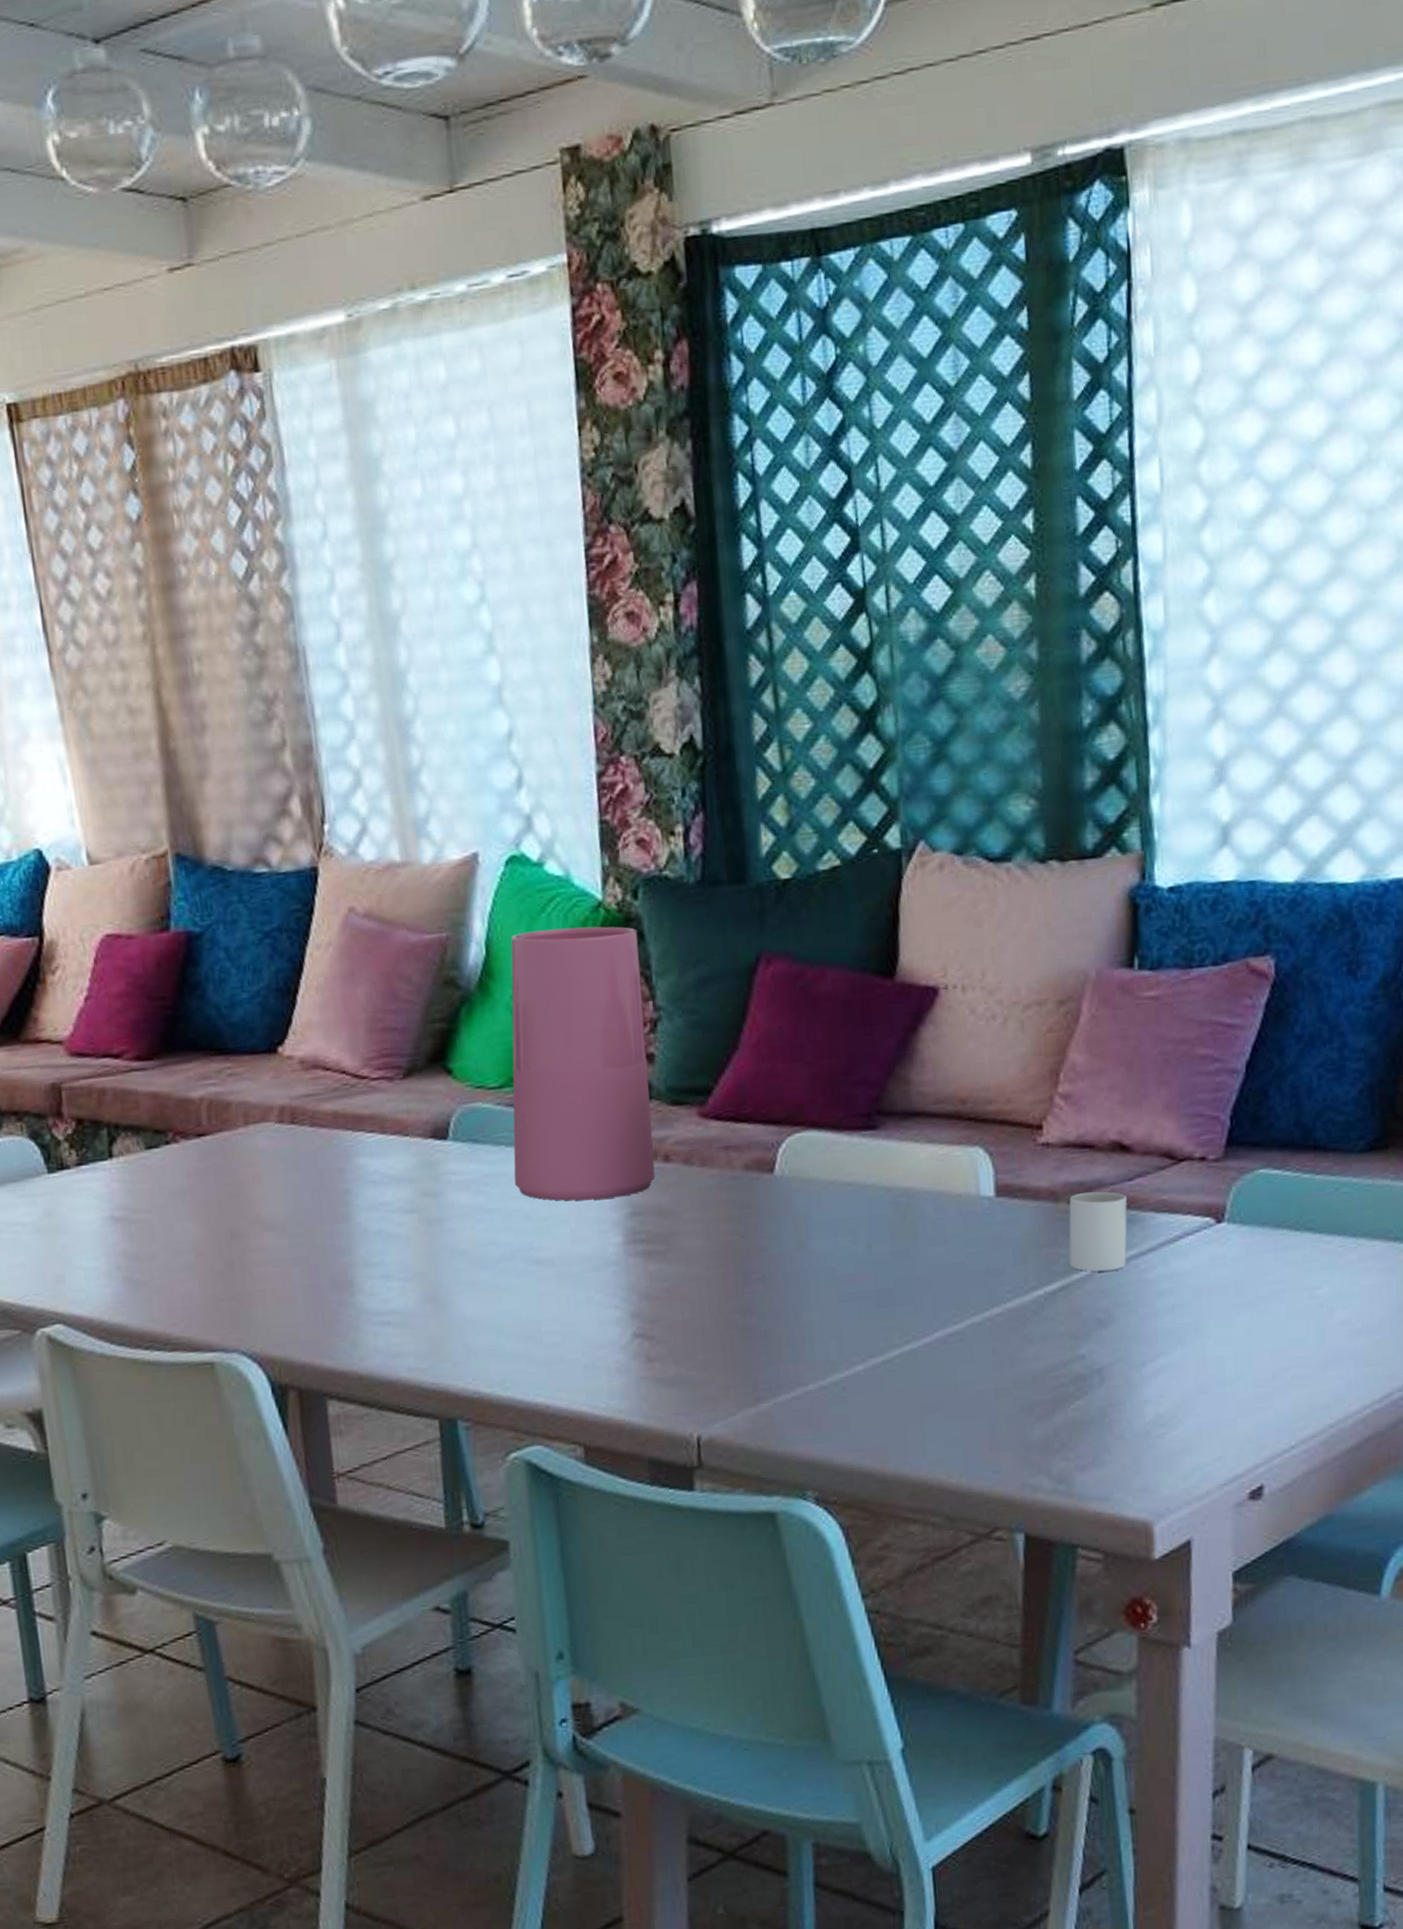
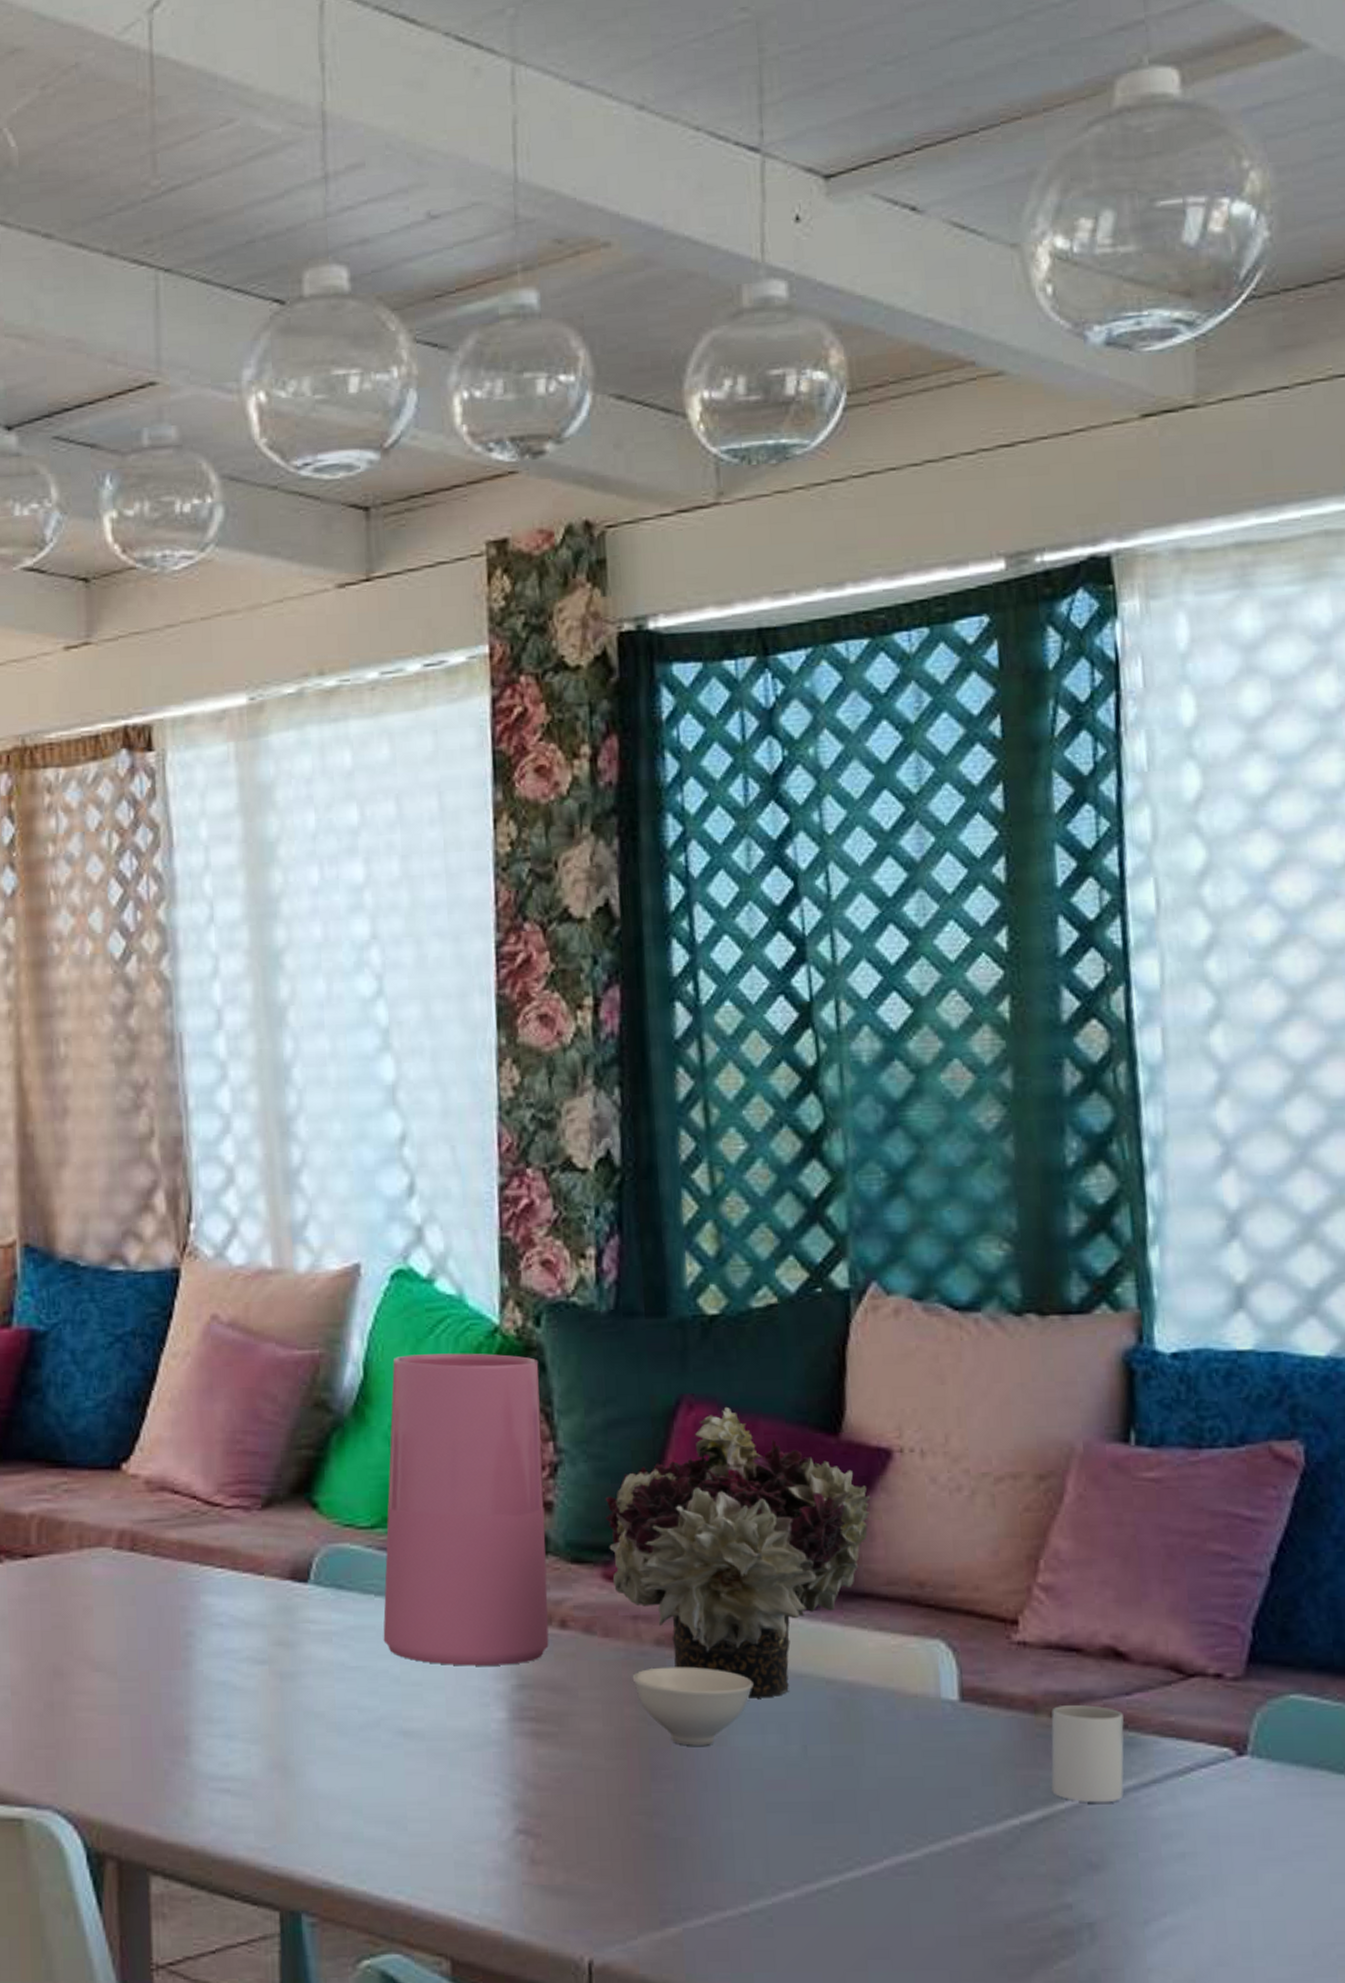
flower arrangement: none [698,959,921,1209] -> present [605,1406,871,1699]
bowl: none [726,1186,827,1253] -> present [632,1666,753,1746]

